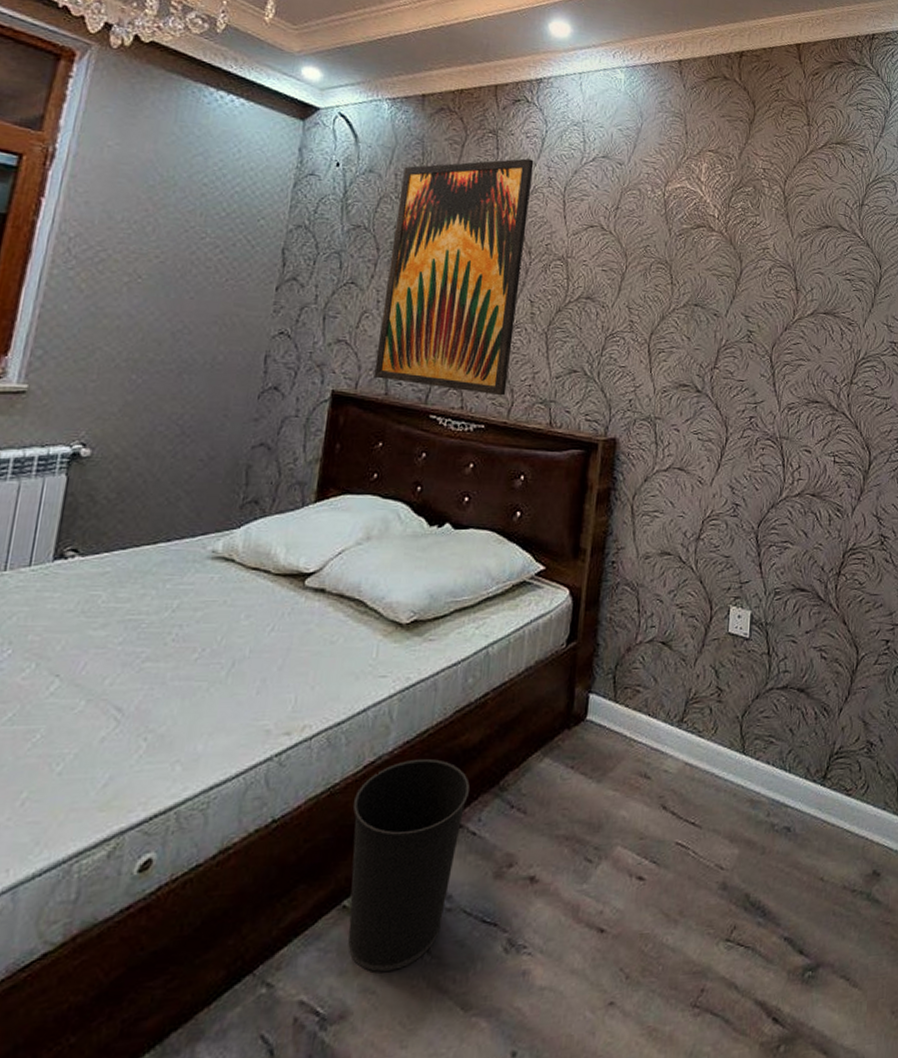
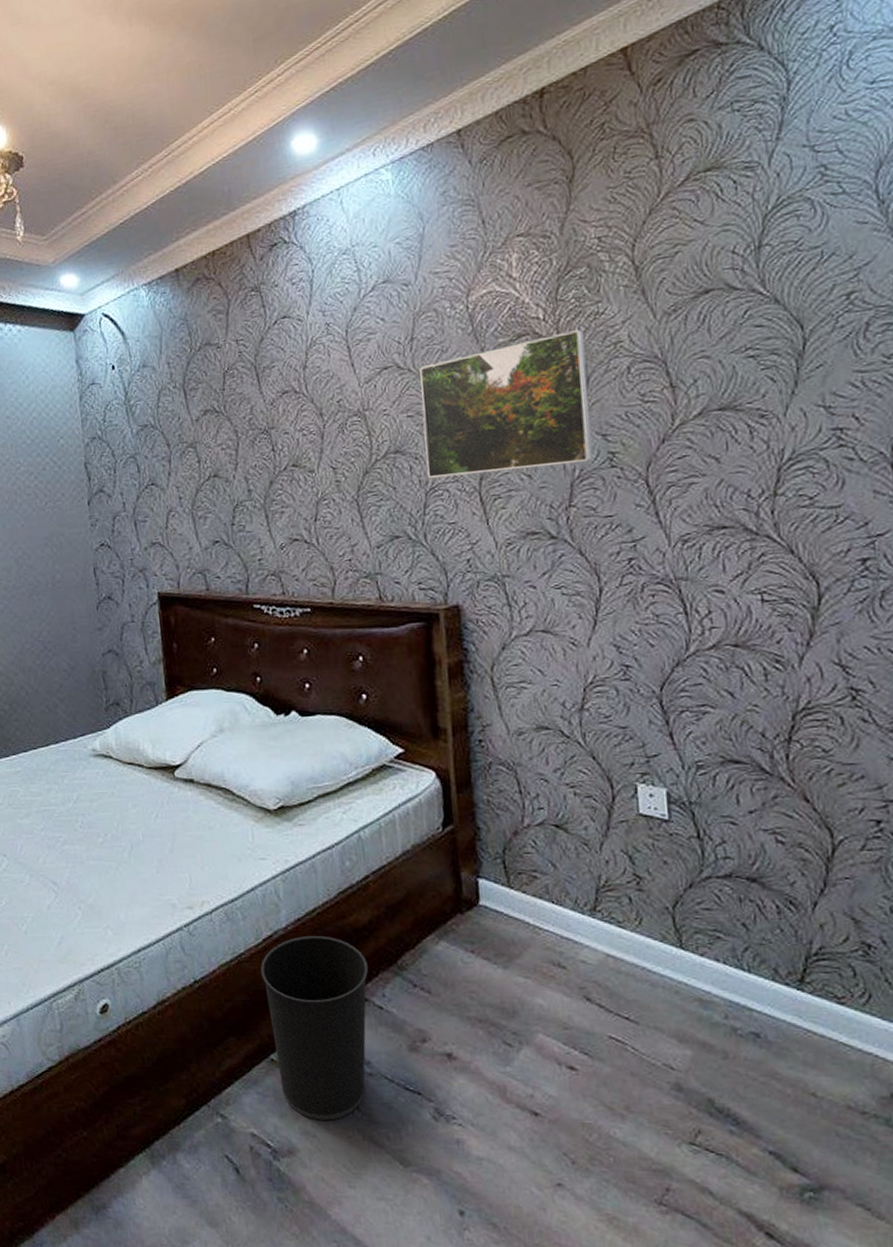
wall art: present [374,158,534,396] -> none [174,308,326,576]
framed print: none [609,231,744,336] -> present [419,329,593,479]

